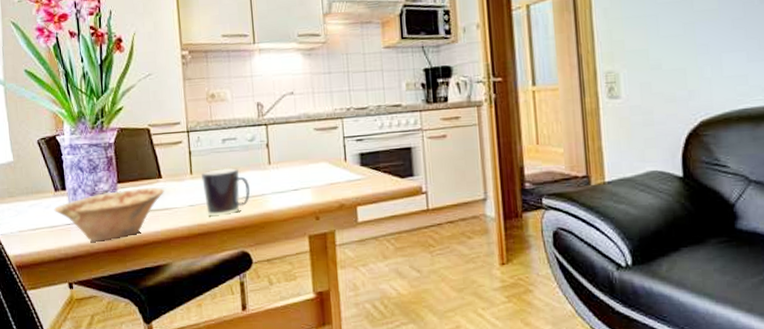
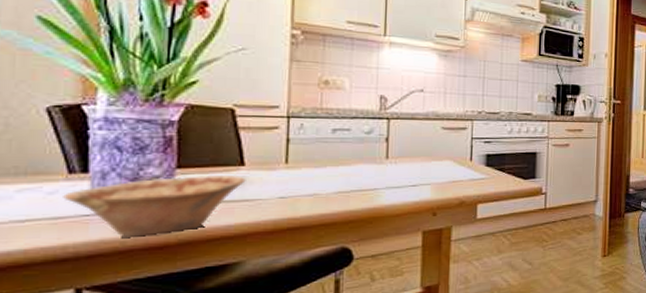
mug: present [201,167,251,218] -> none [299,158,361,212]

